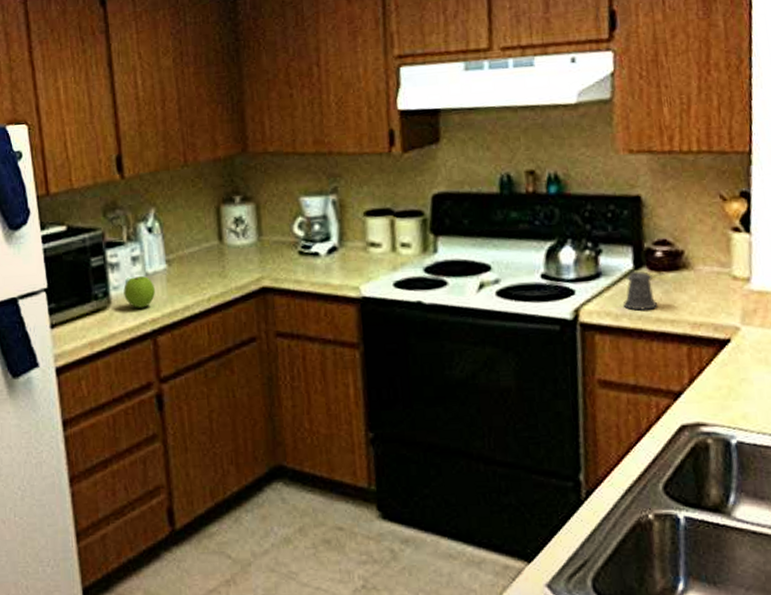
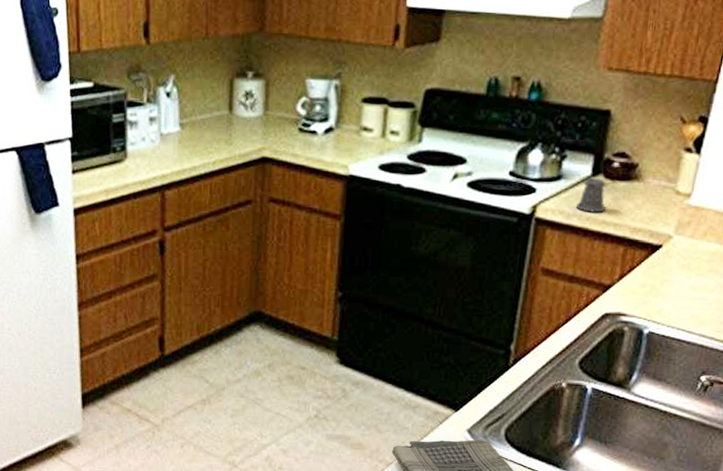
apple: present [123,276,155,308] -> none [139,136,167,164]

